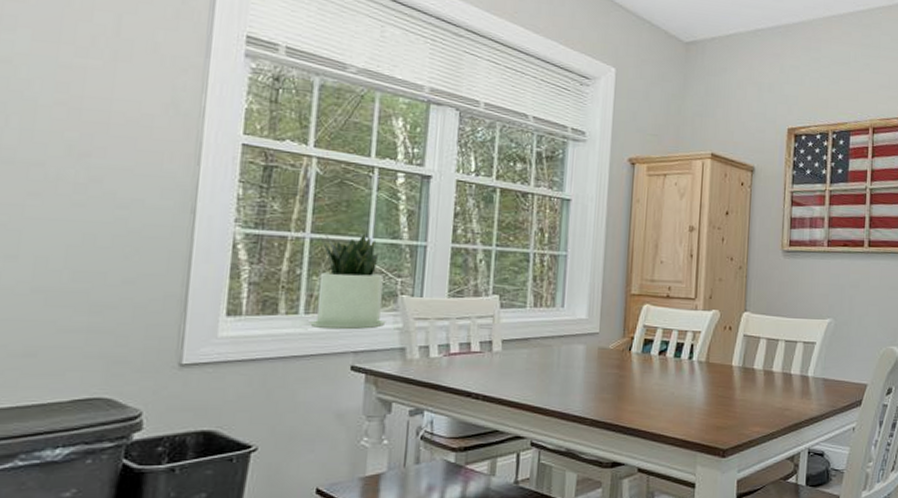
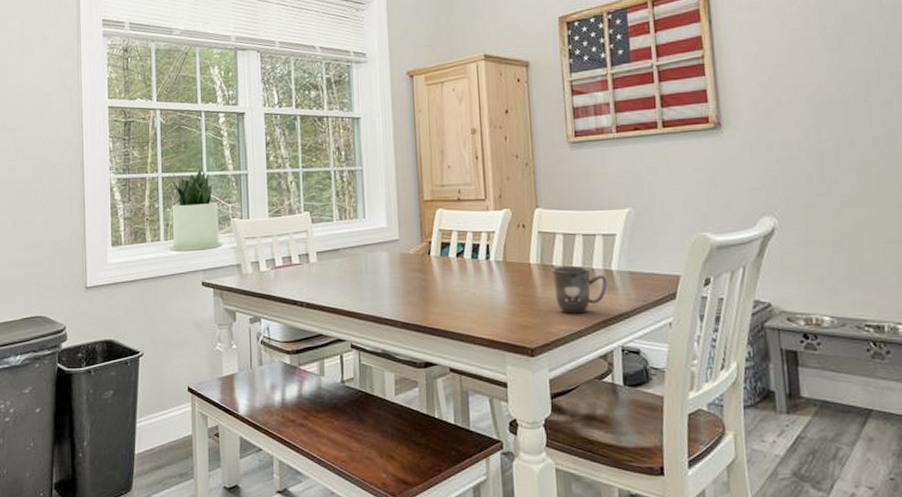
mug: none [751,369,803,417] -> present [550,265,608,314]

